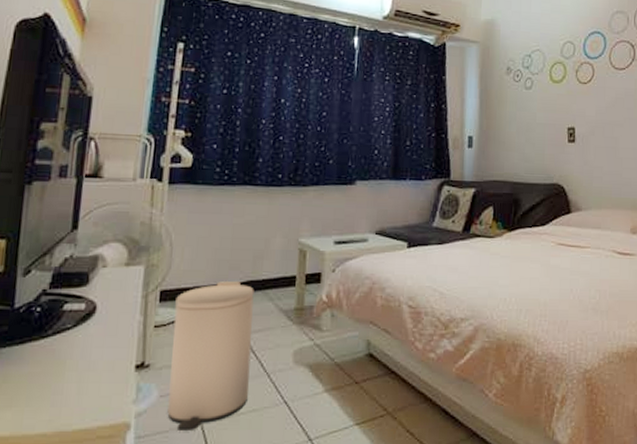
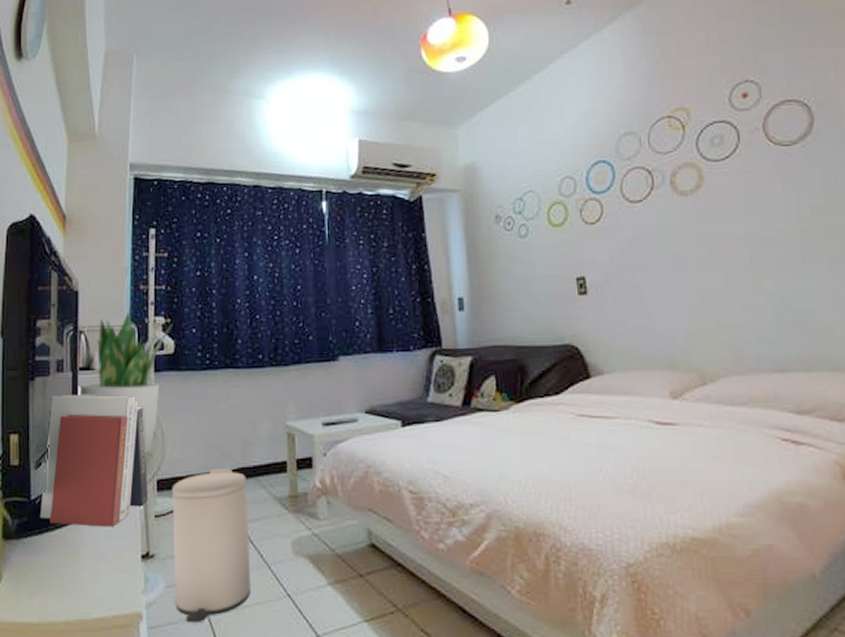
books: none [24,201,154,337] -> present [40,394,148,527]
planter: none [82,123,193,270] -> present [79,312,172,460]

